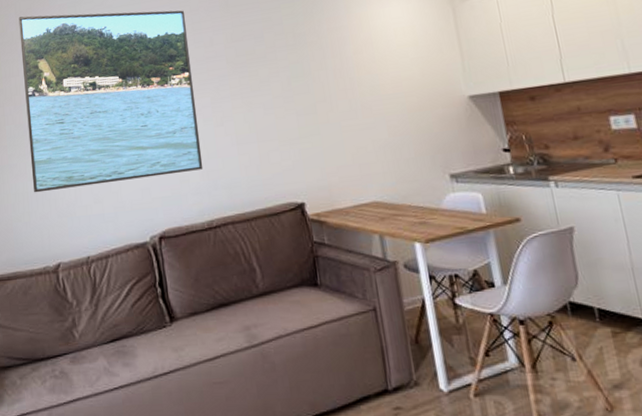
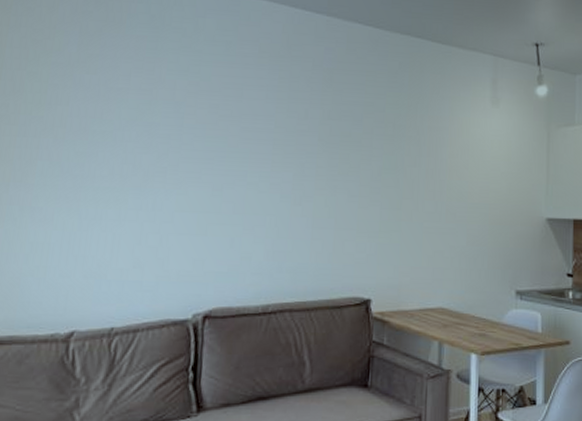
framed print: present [18,10,203,193] -> none [58,38,284,249]

